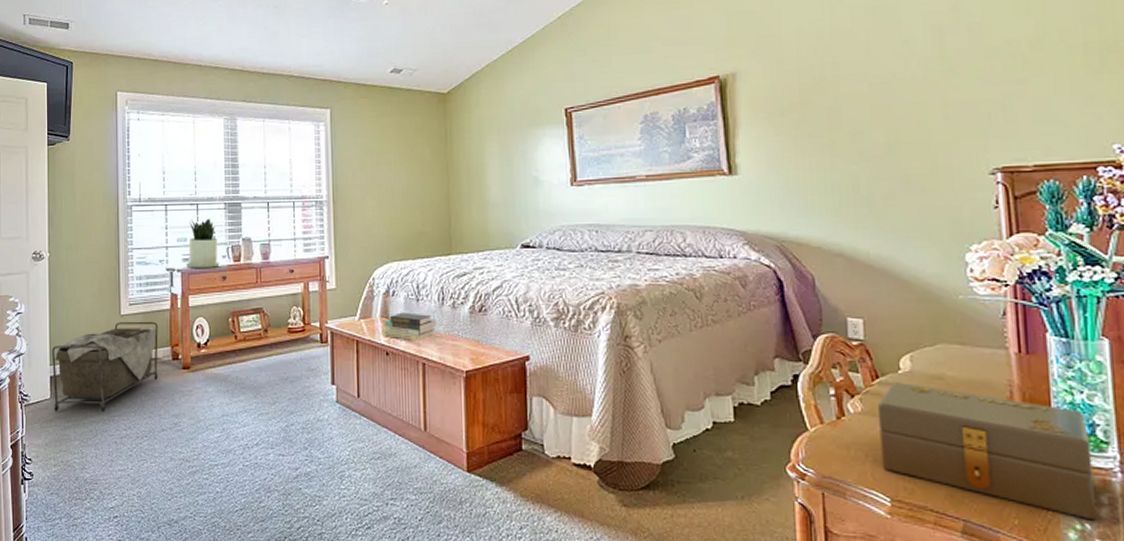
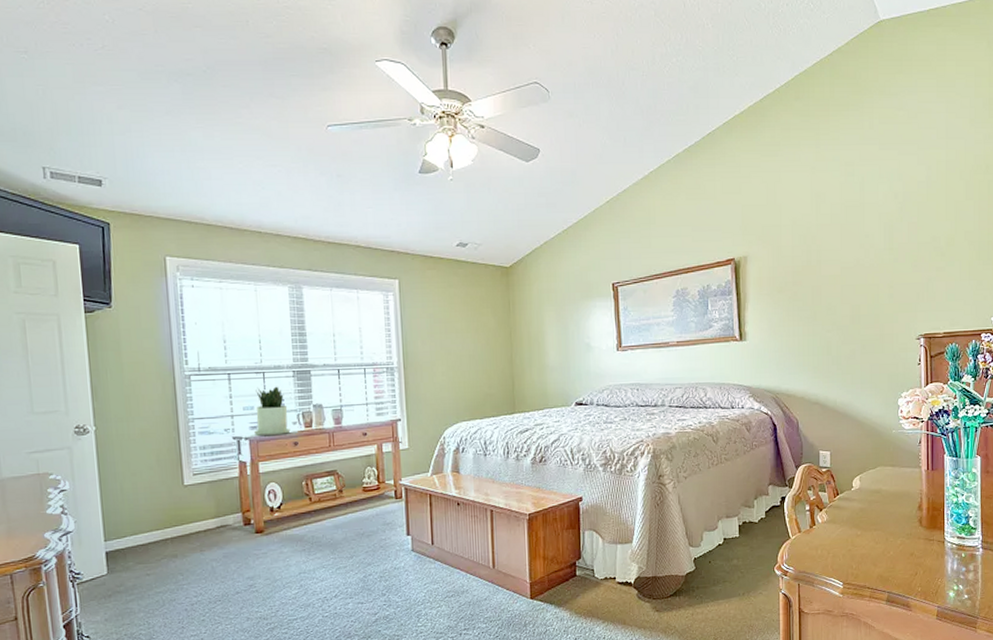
laundry basket: present [51,321,158,413] -> none [105,489,229,586]
books: present [381,312,437,342] -> none [452,466,503,492]
jewelry box: present [878,381,1098,521] -> none [838,496,967,583]

